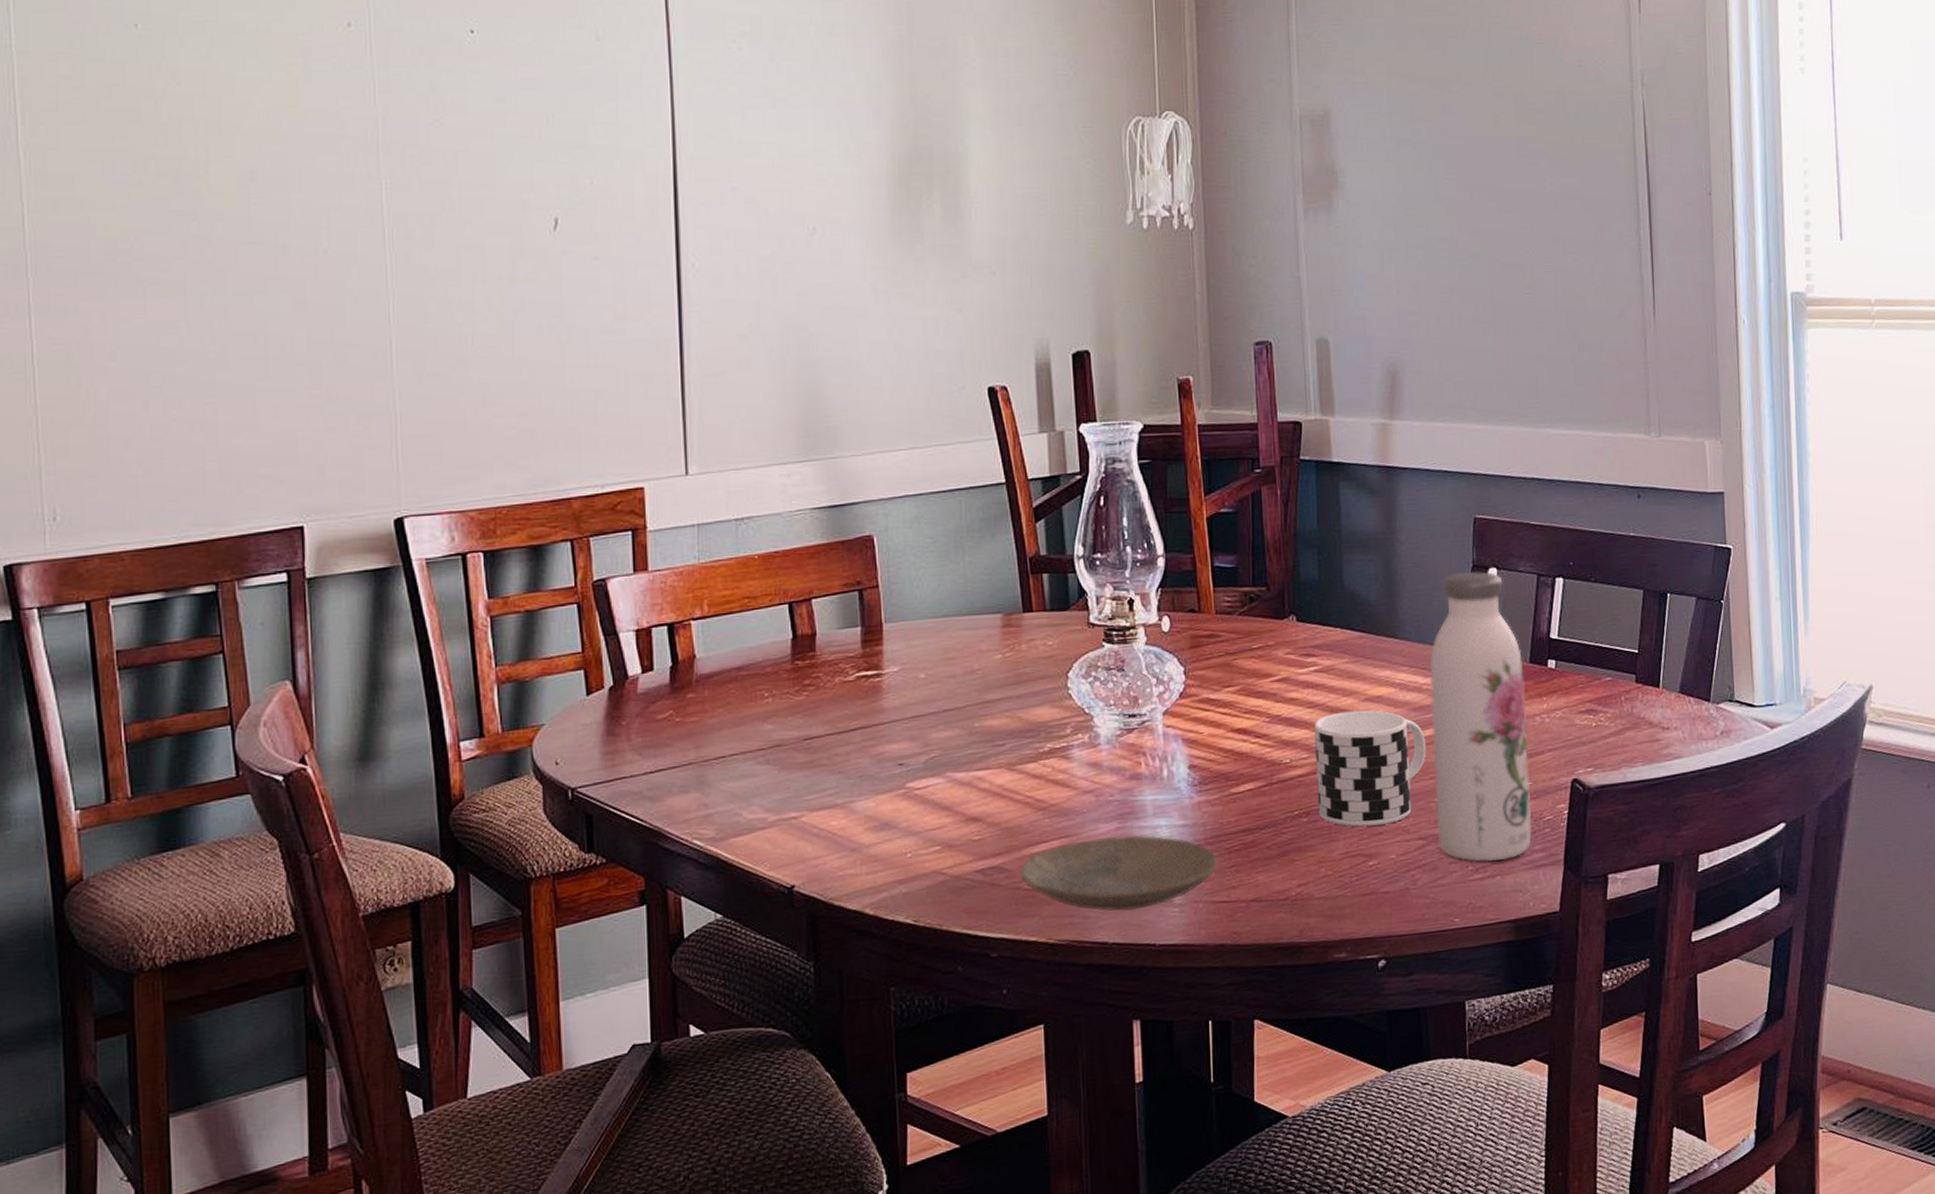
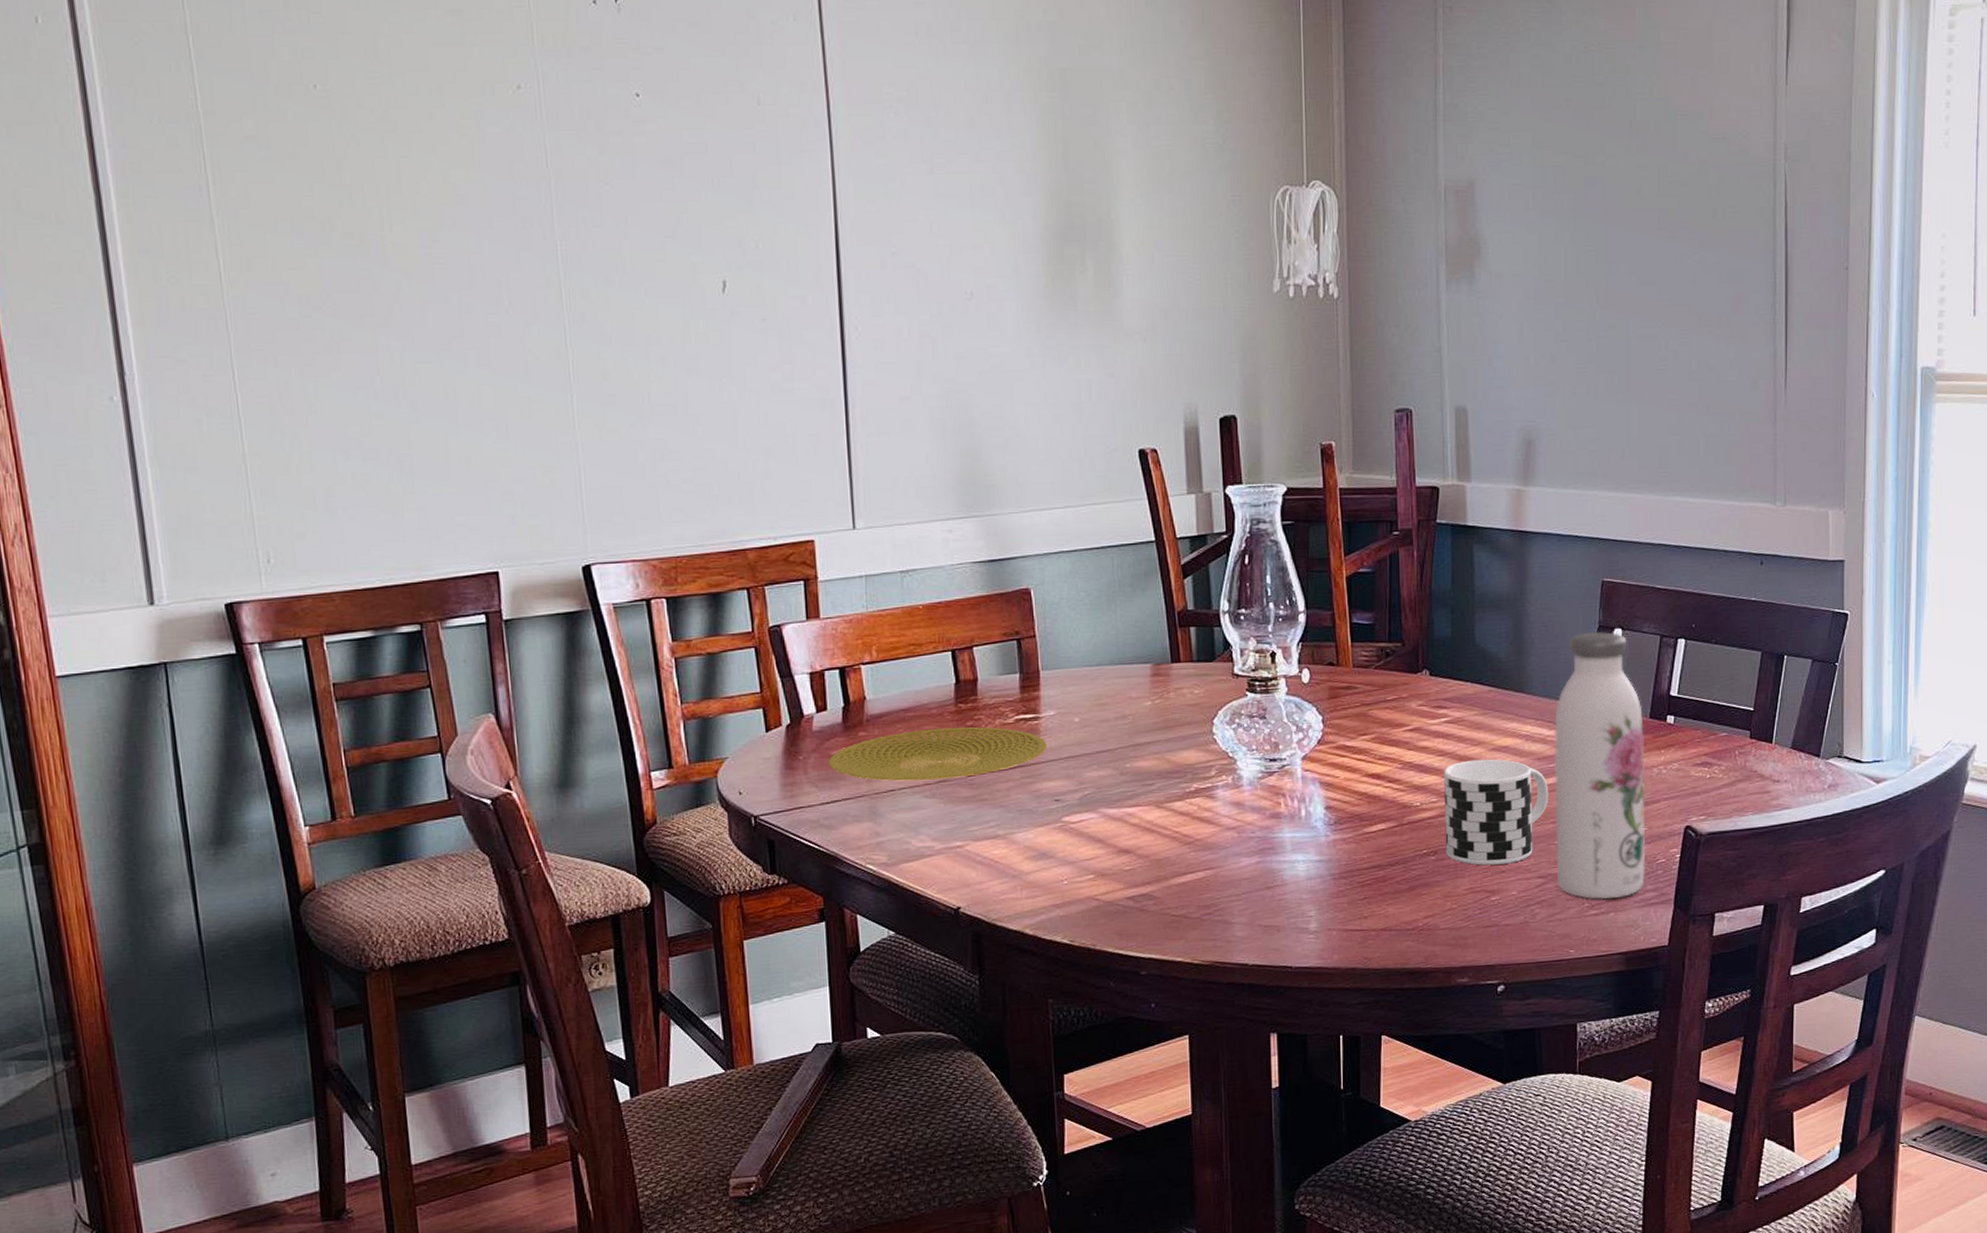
plate: none [653,685,890,747] -> present [828,727,1047,781]
plate: present [1020,835,1218,911] -> none [1167,868,1351,936]

